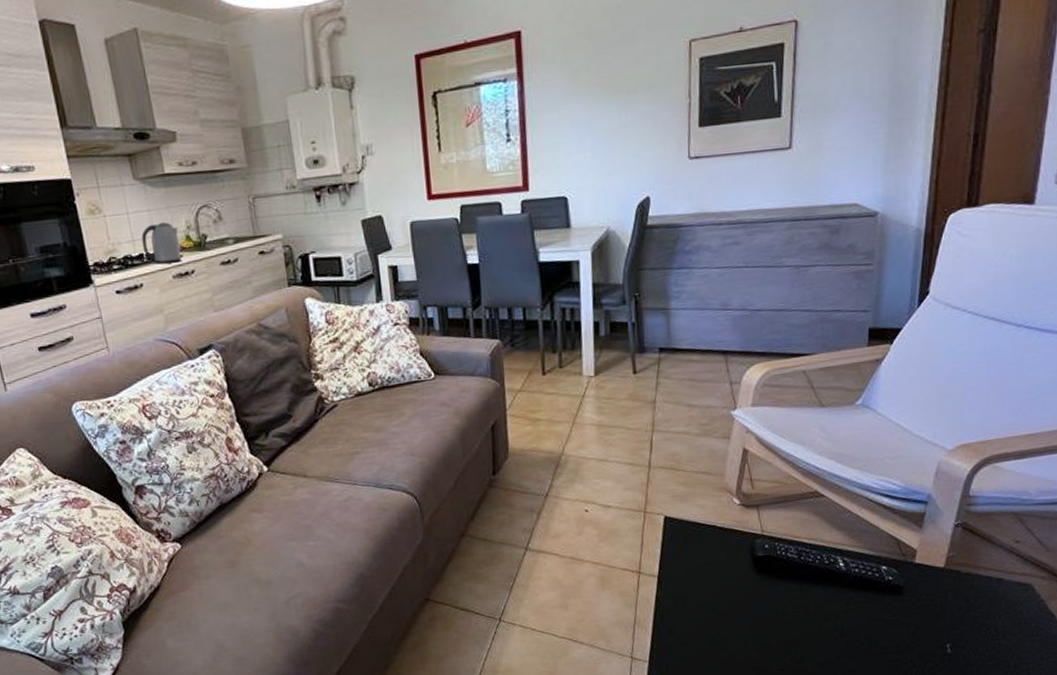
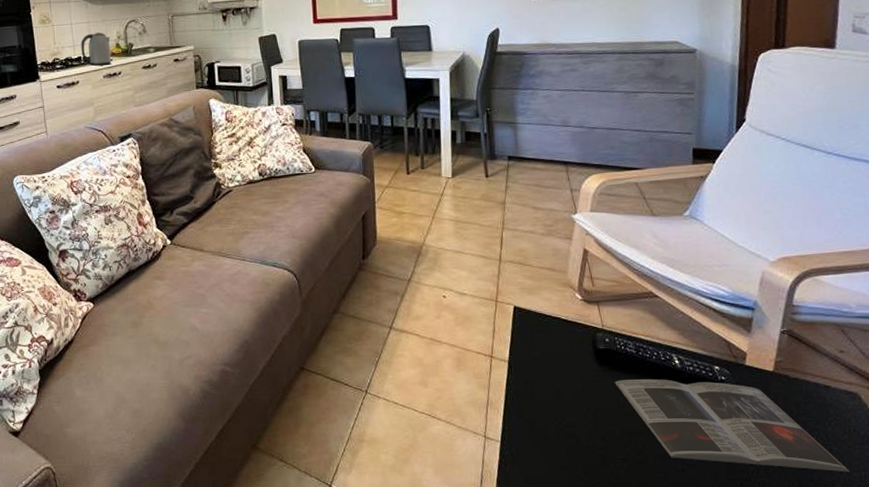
magazine: none [773,583,1017,666] -> present [614,379,849,473]

